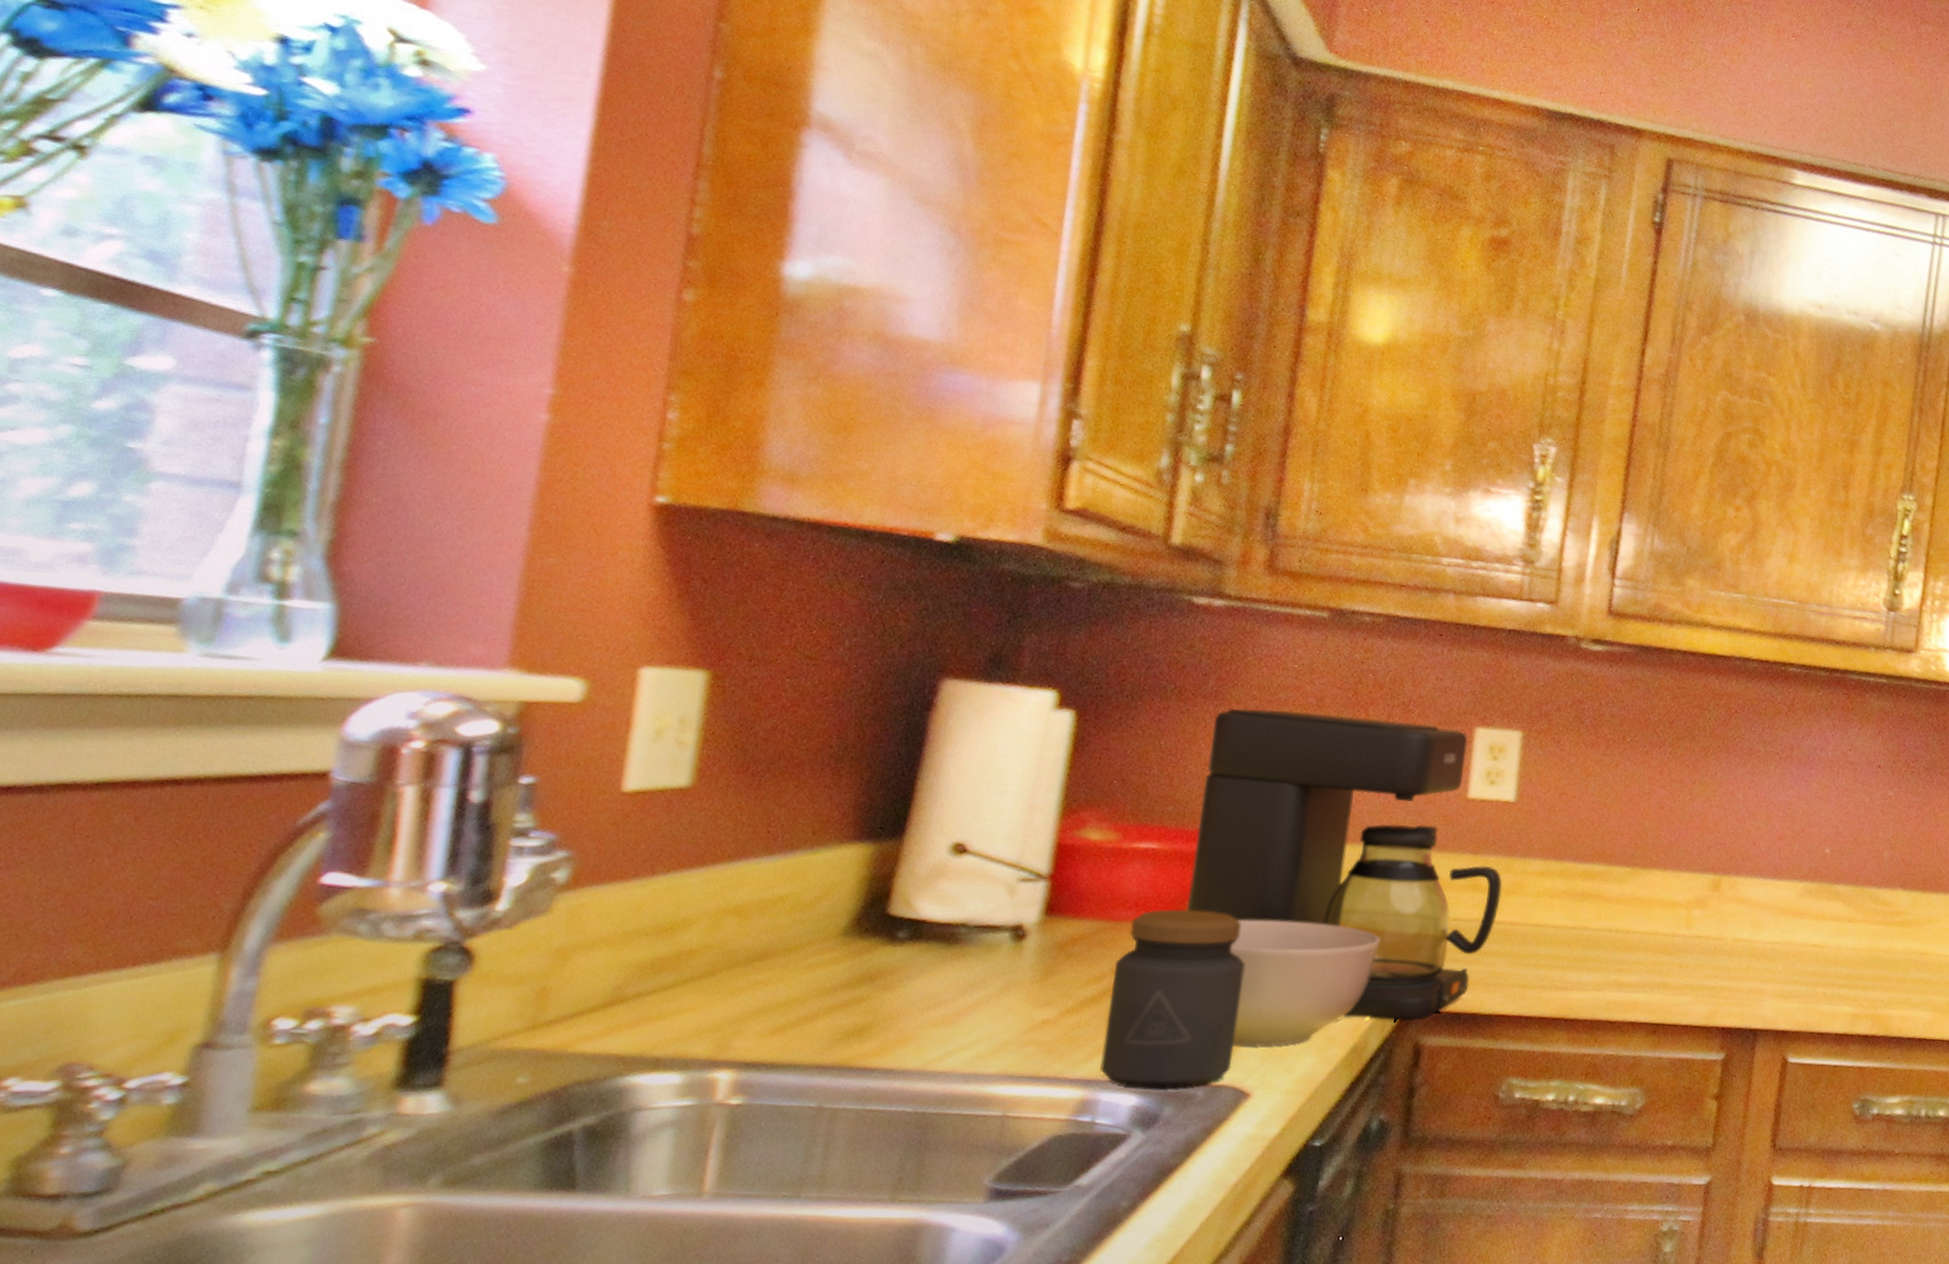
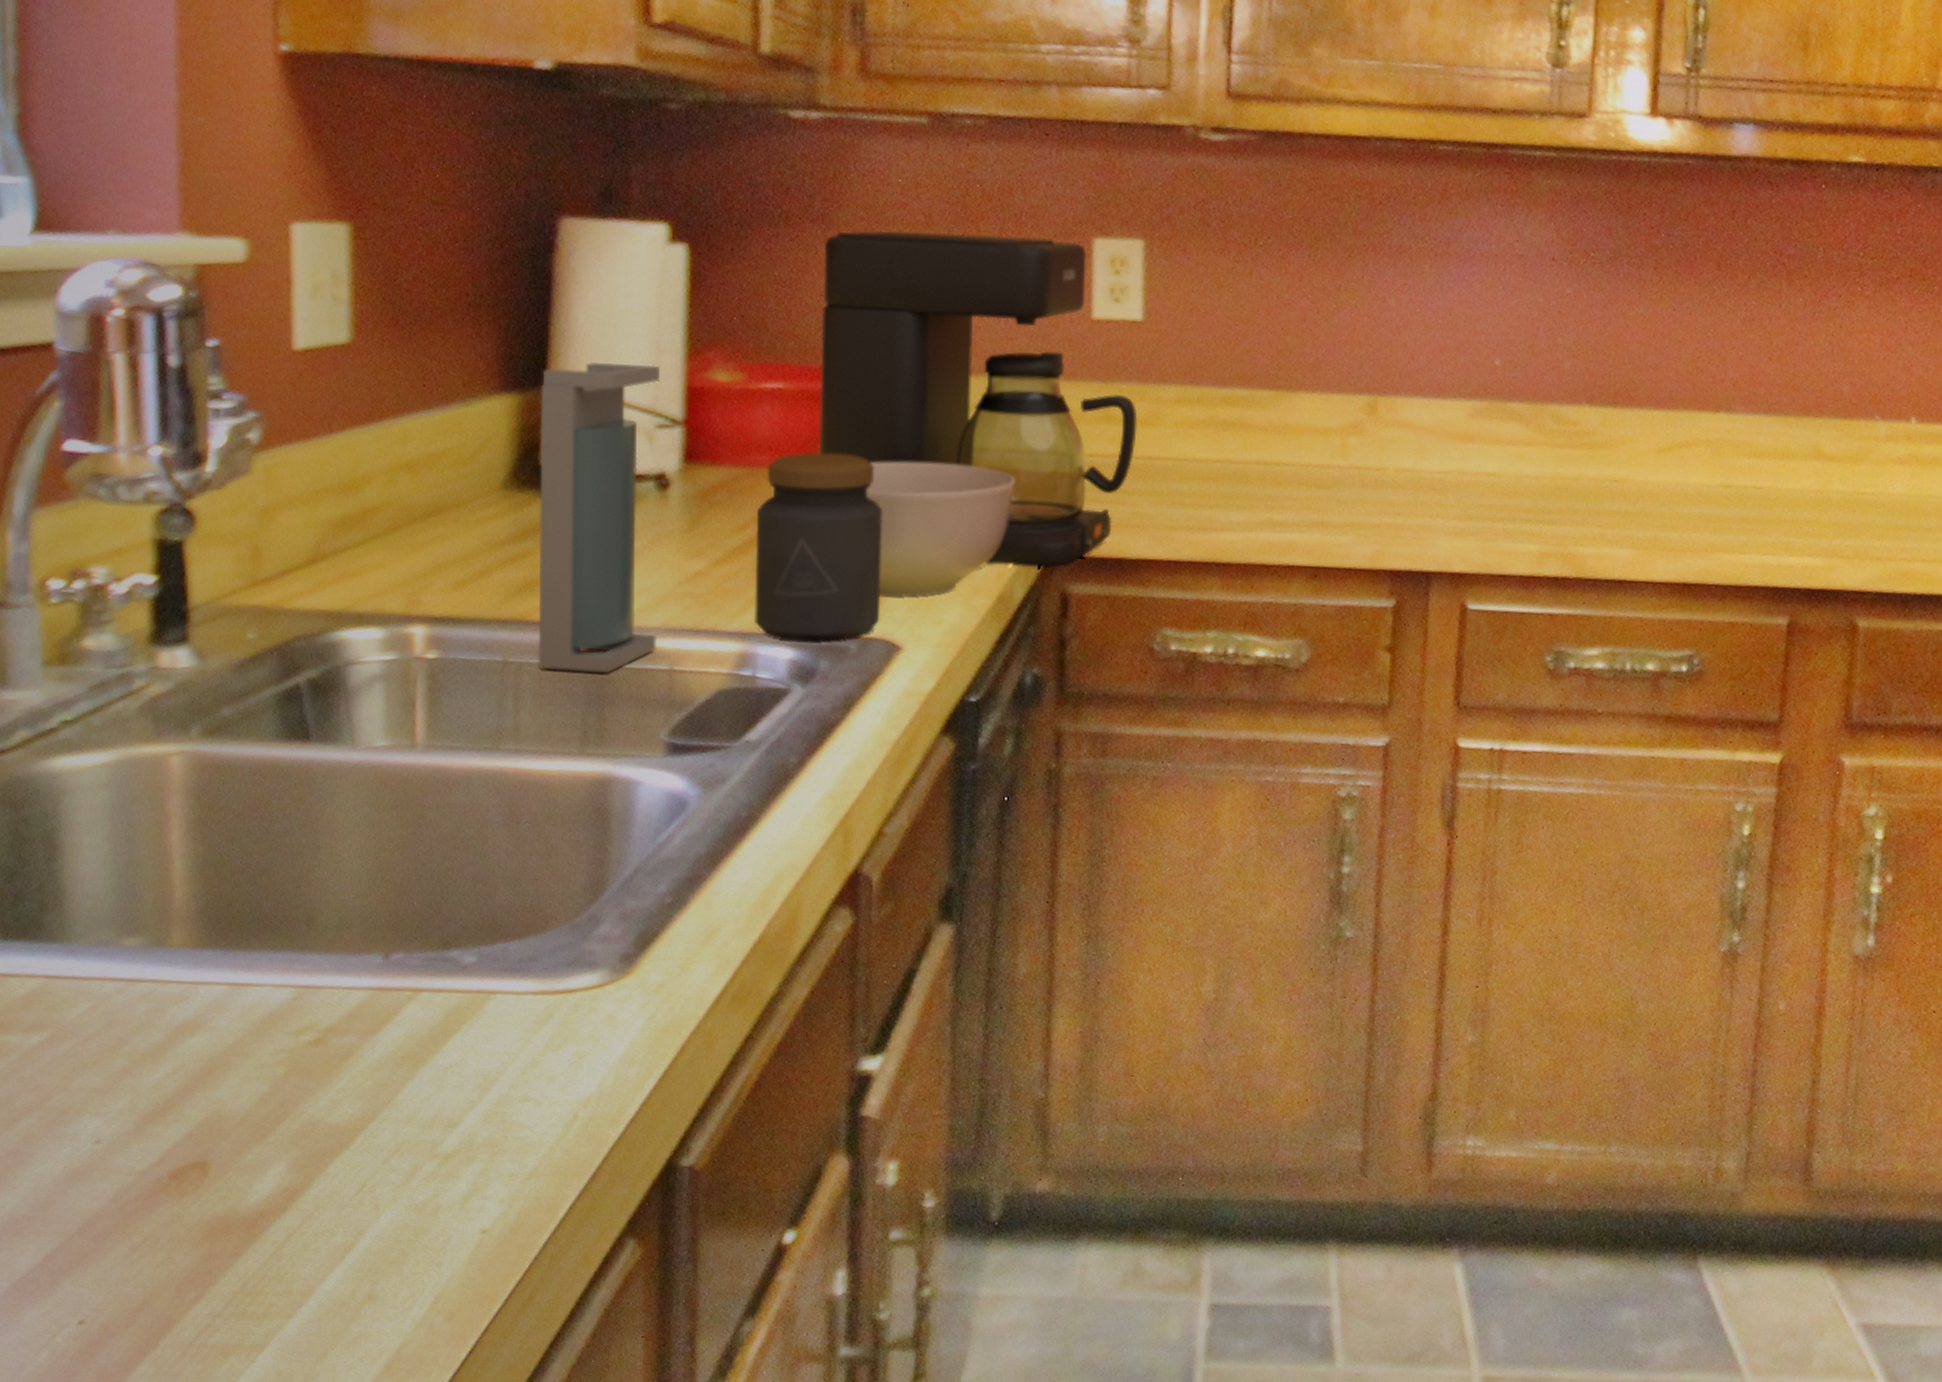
soap dispenser: none [857,817,1030,1119] -> present [538,363,660,673]

